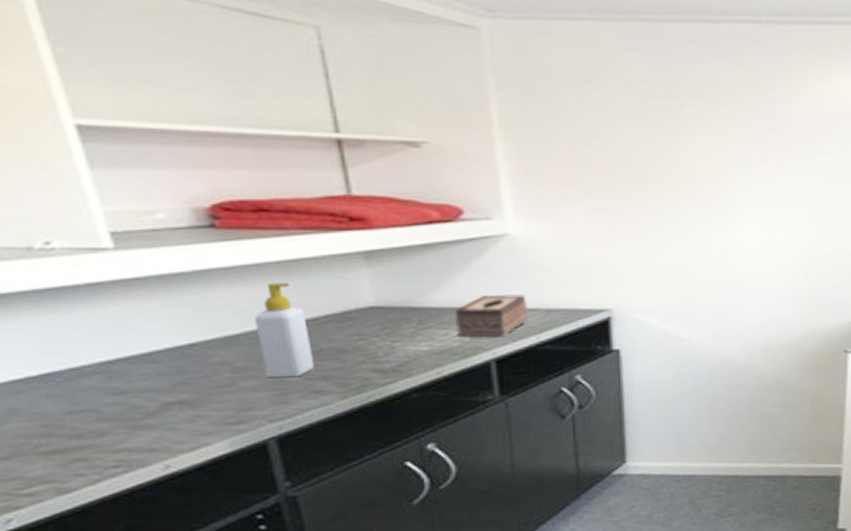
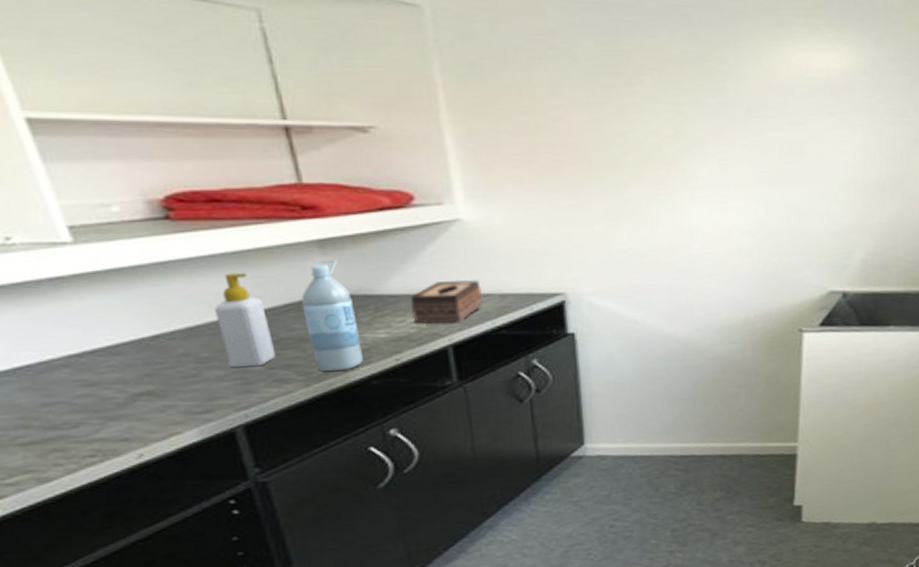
water bottle: none [344,271,404,383] -> present [301,260,363,371]

